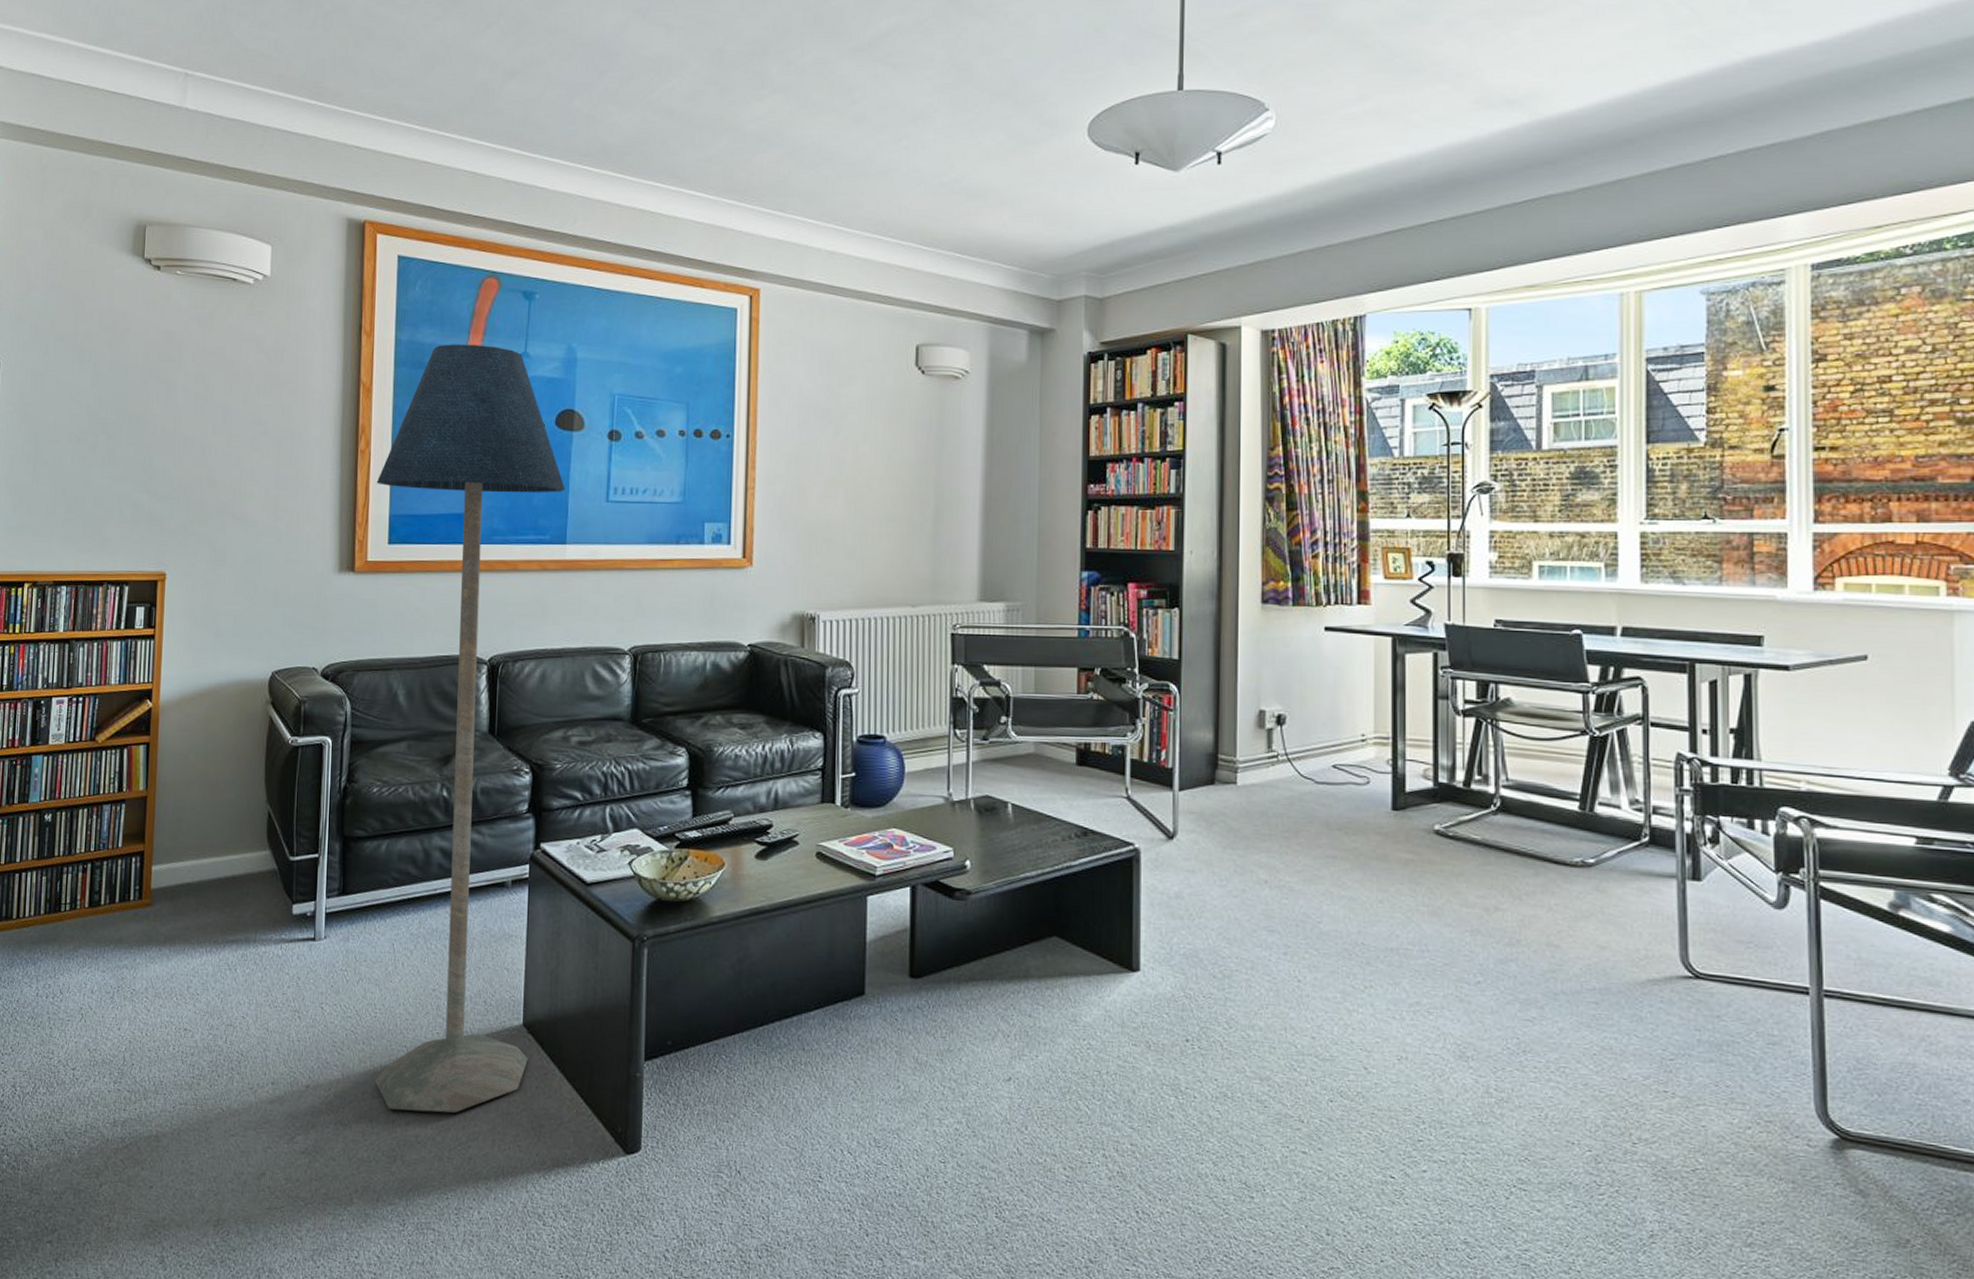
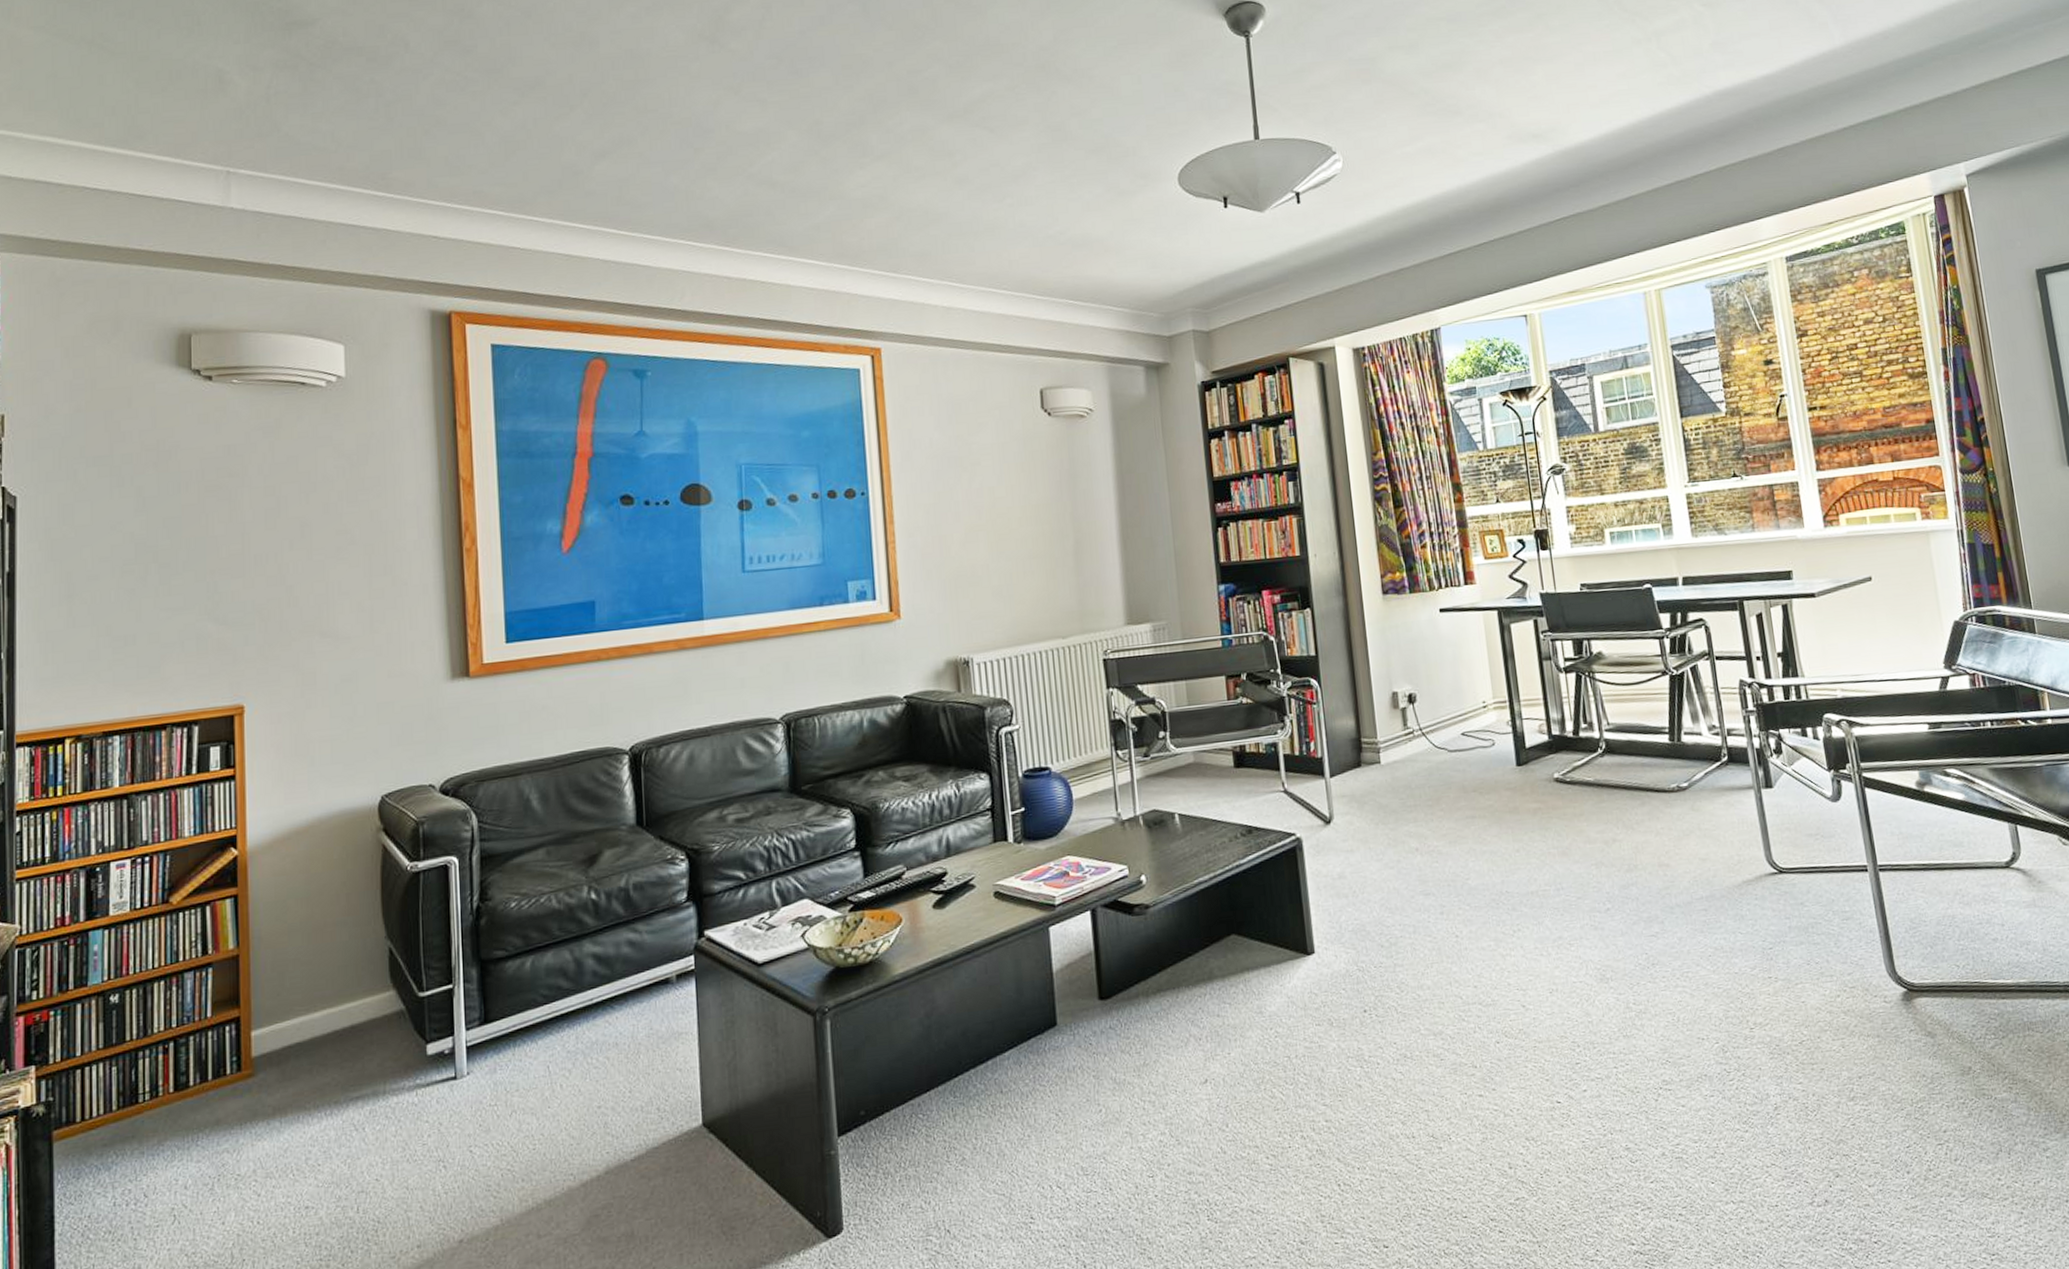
floor lamp: present [375,344,565,1113] -> none [486,427,712,1247]

